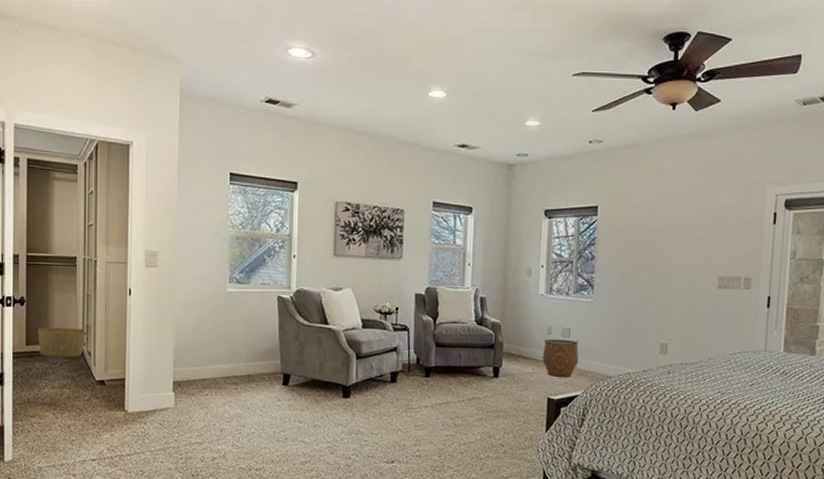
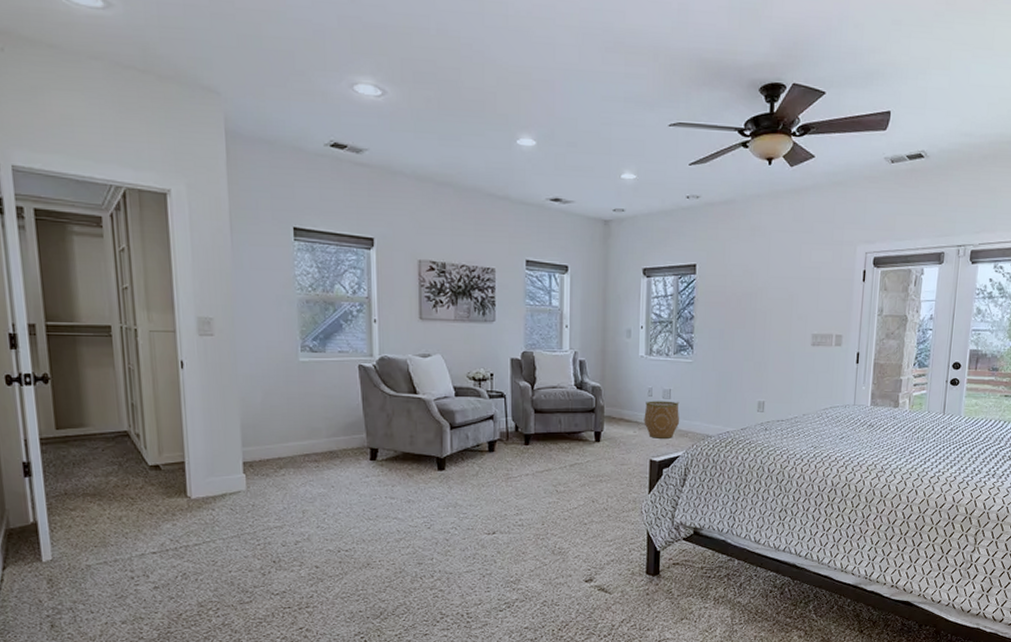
basket: present [37,327,88,358] -> none [69,407,135,442]

